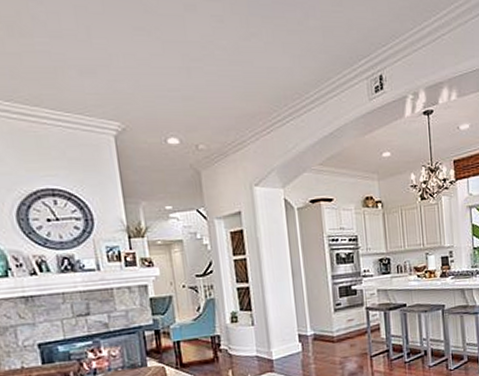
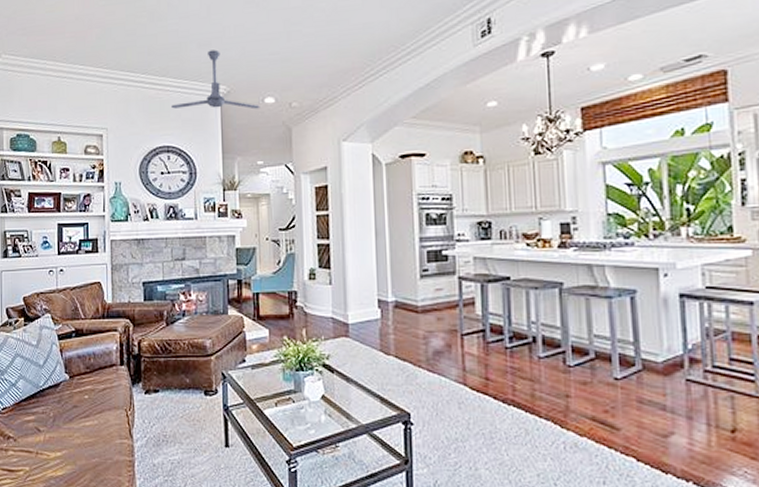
ceiling fan: none [51,80,163,150] -> present [171,50,260,110]

